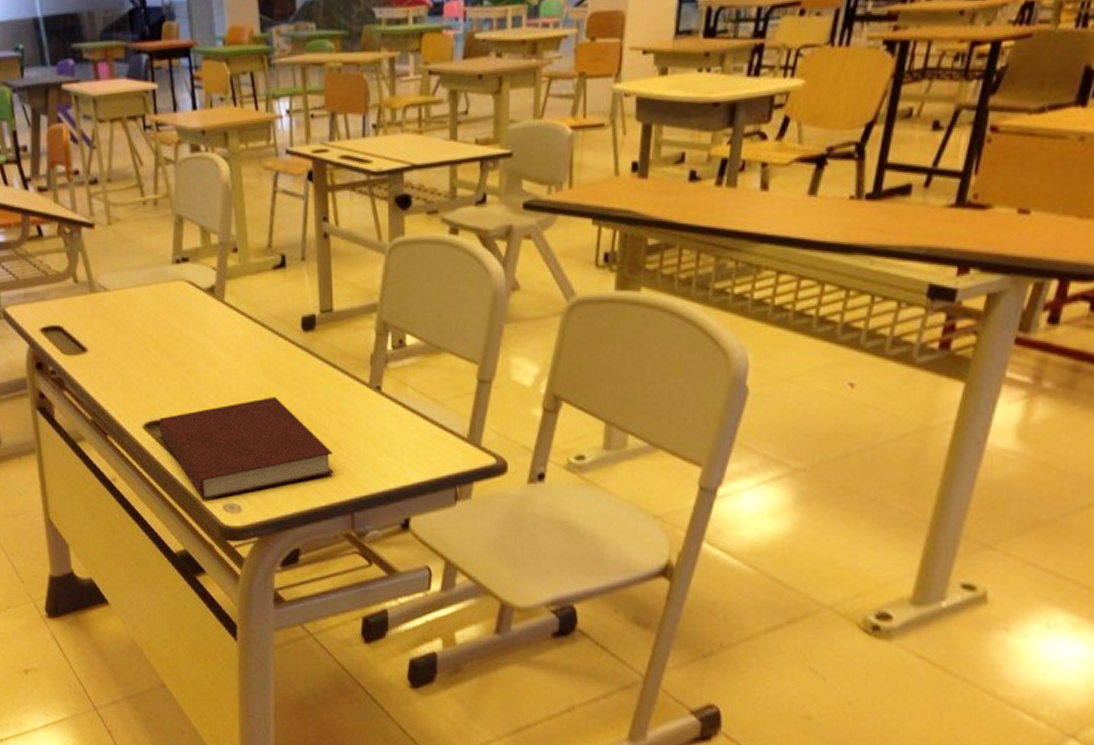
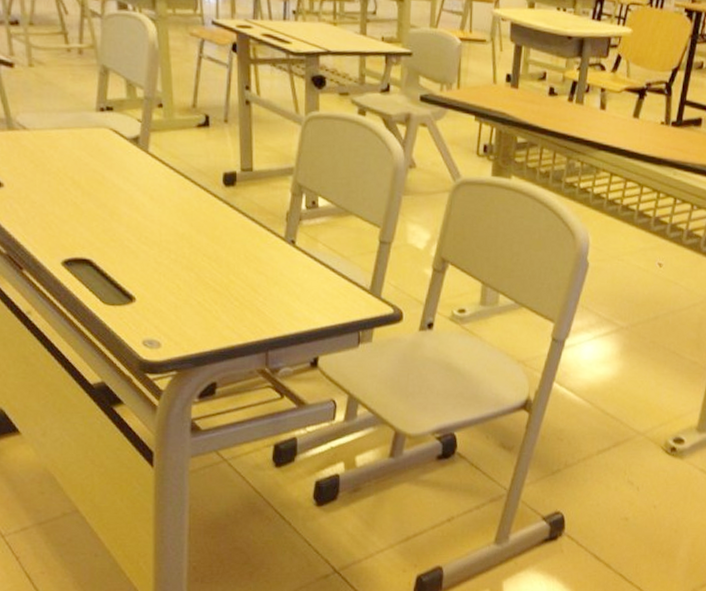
notebook: present [159,396,334,500] -> none [78,242,250,336]

